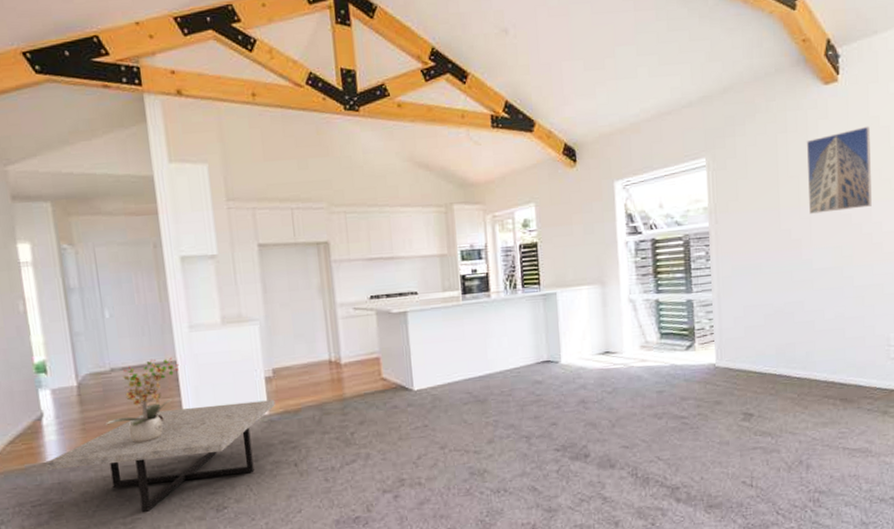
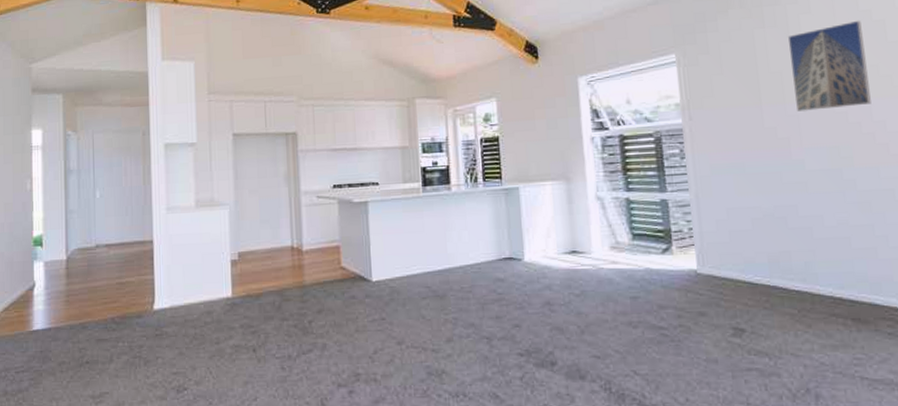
coffee table: present [45,399,275,513] -> none [31,283,239,388]
potted plant: present [103,357,179,443] -> none [84,236,155,317]

